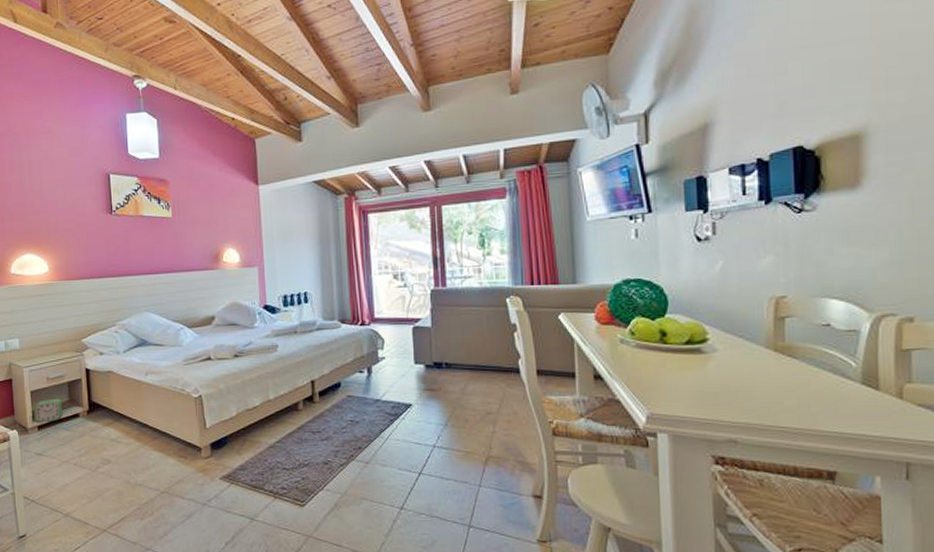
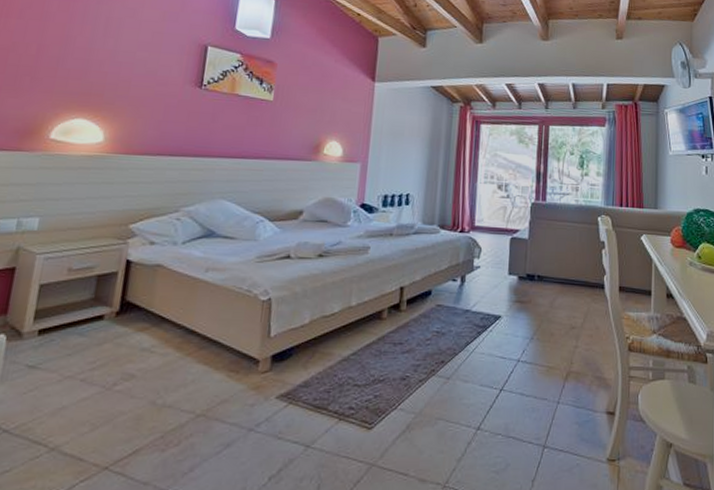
alarm clock: present [34,398,63,424] -> none [36,295,83,327]

